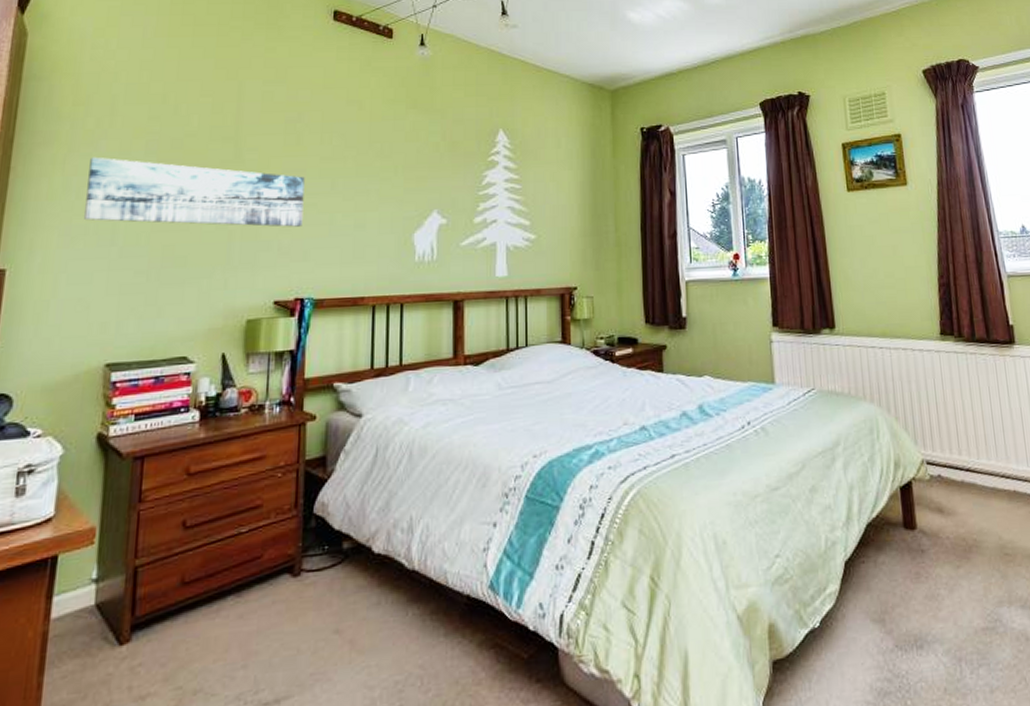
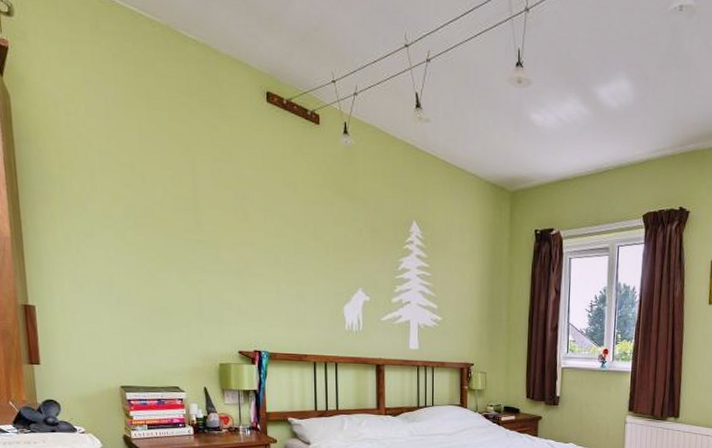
wall art: present [84,156,305,227] -> none [82,216,255,292]

